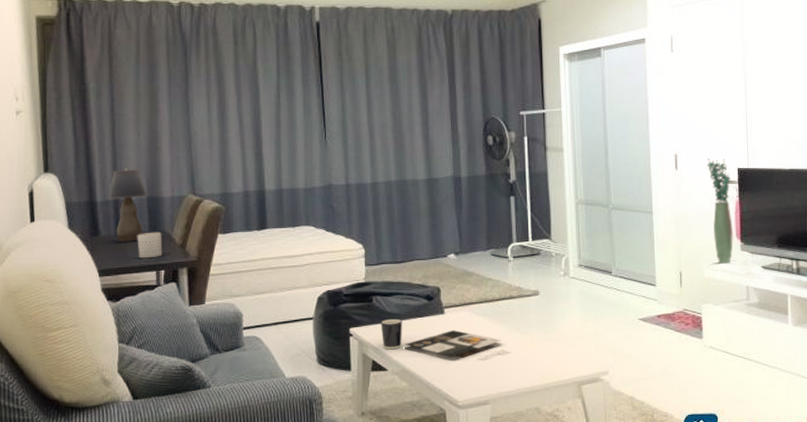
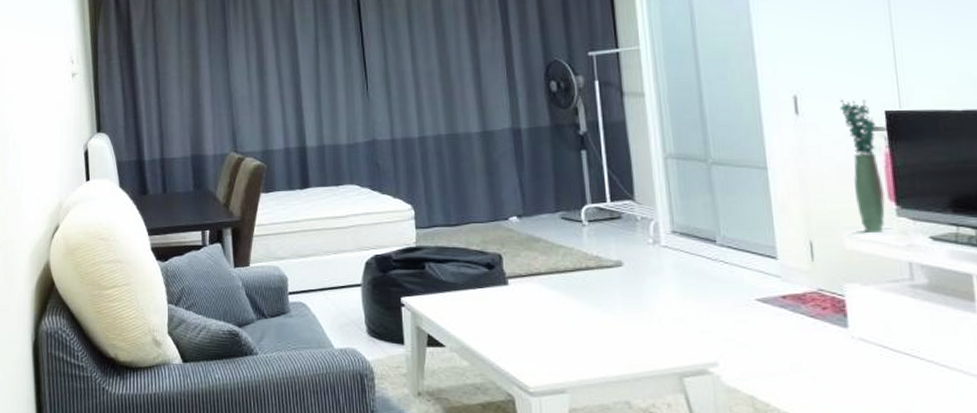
table lamp: present [108,168,148,242] -> none [155,126,192,201]
mug: present [137,232,163,259] -> none [183,191,207,218]
mug: present [380,318,403,350] -> none [435,288,461,323]
magazine: present [404,330,510,361] -> none [463,304,590,342]

